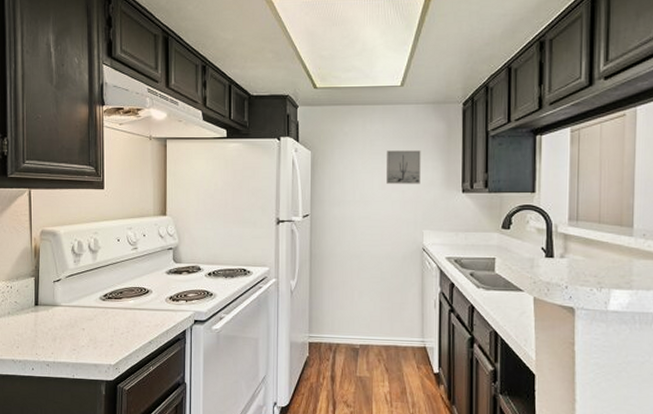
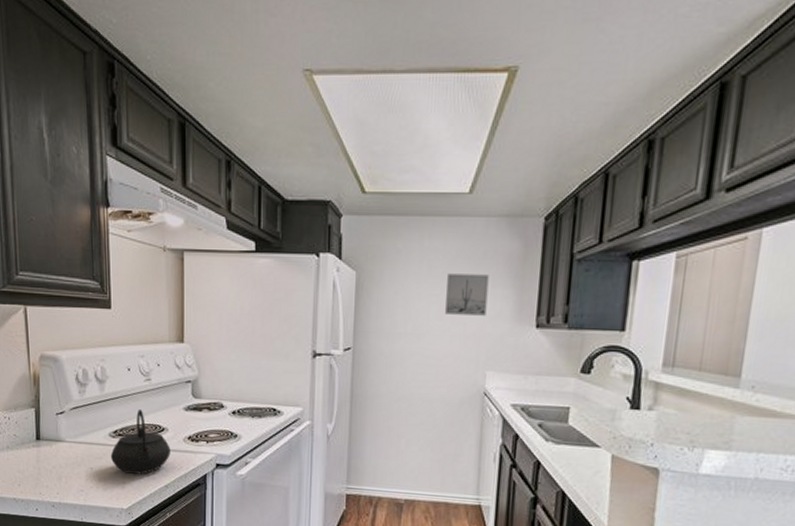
kettle: none [100,274,154,333] -> present [110,408,171,475]

